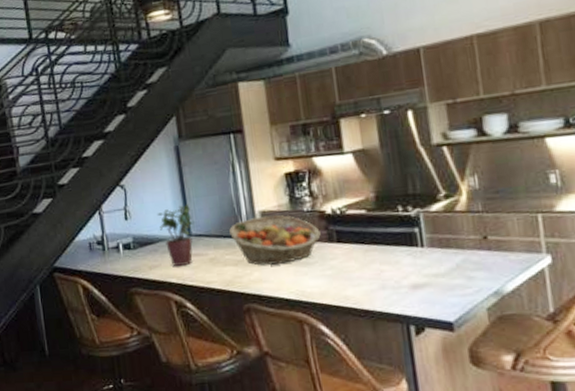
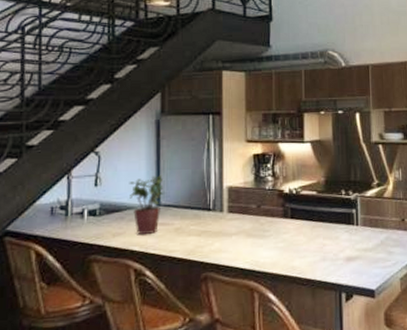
fruit basket: present [229,214,321,265] -> none [197,190,278,237]

